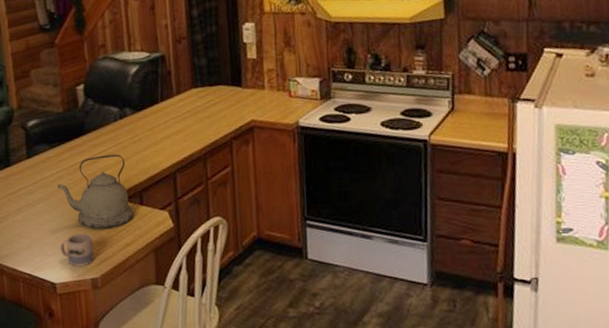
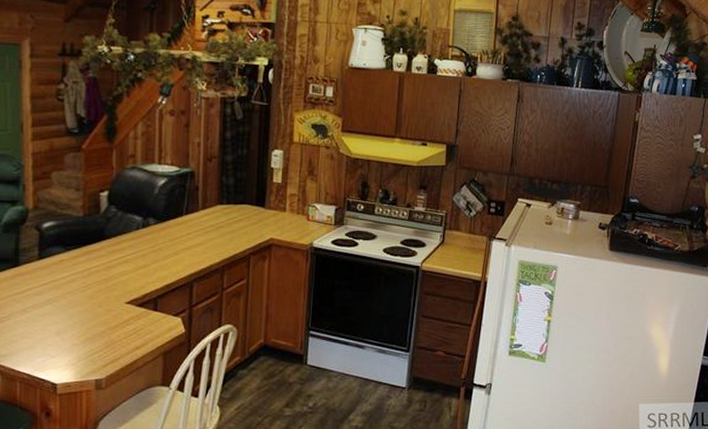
kettle: present [57,154,134,229] -> none [69,261,147,332]
mug: present [59,233,95,267] -> none [65,336,102,368]

